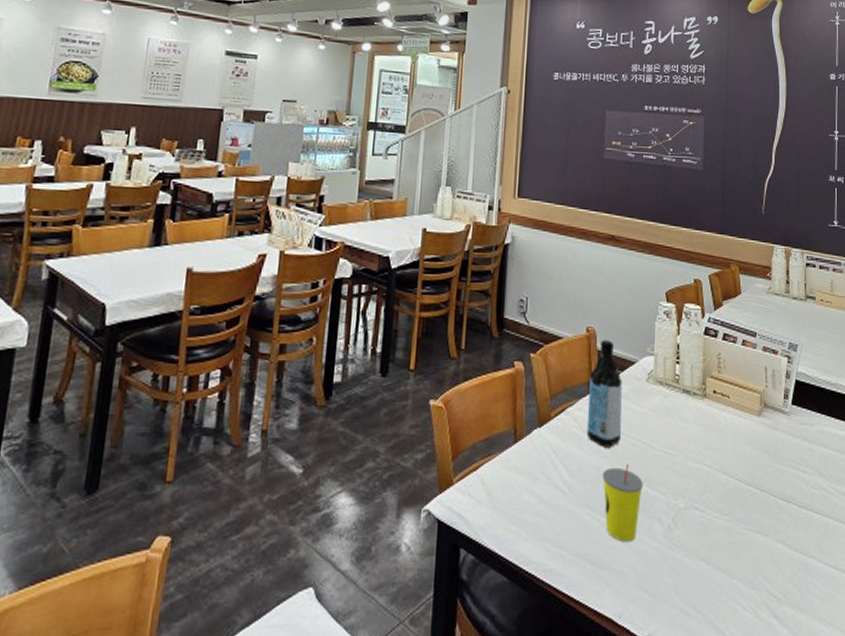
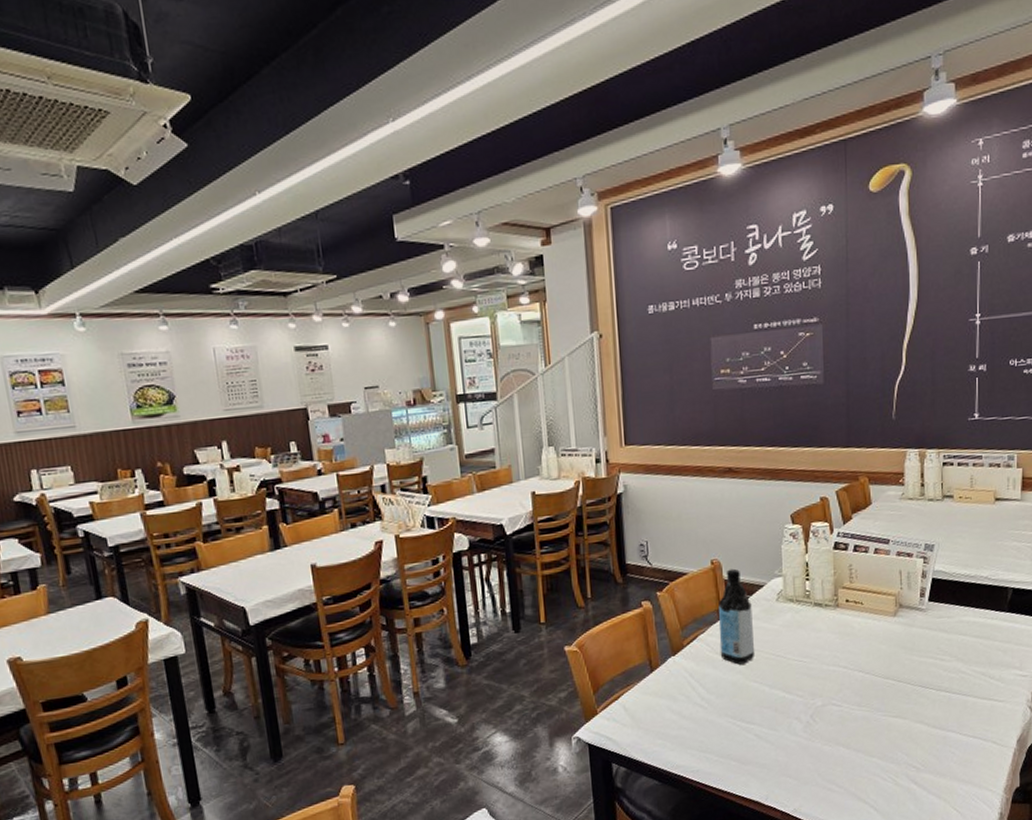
straw: present [602,463,643,541] -> none [739,675,780,740]

